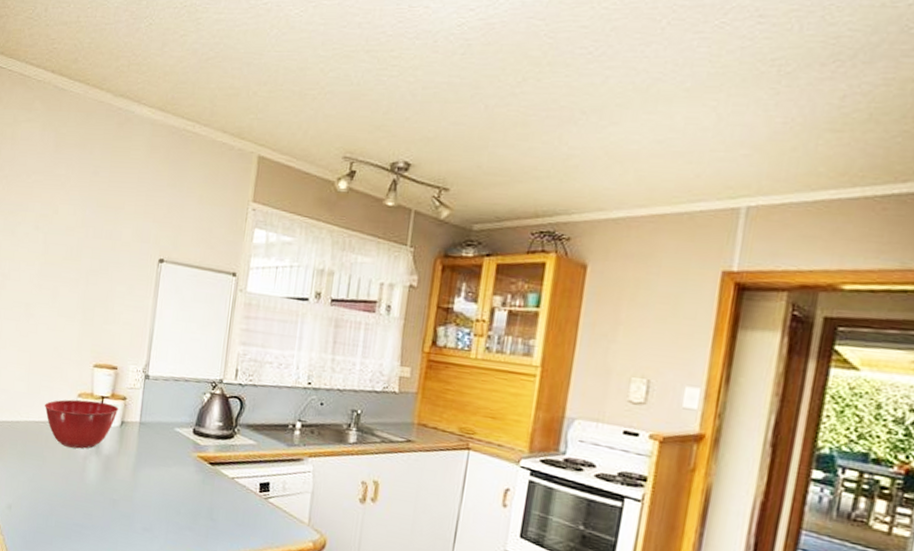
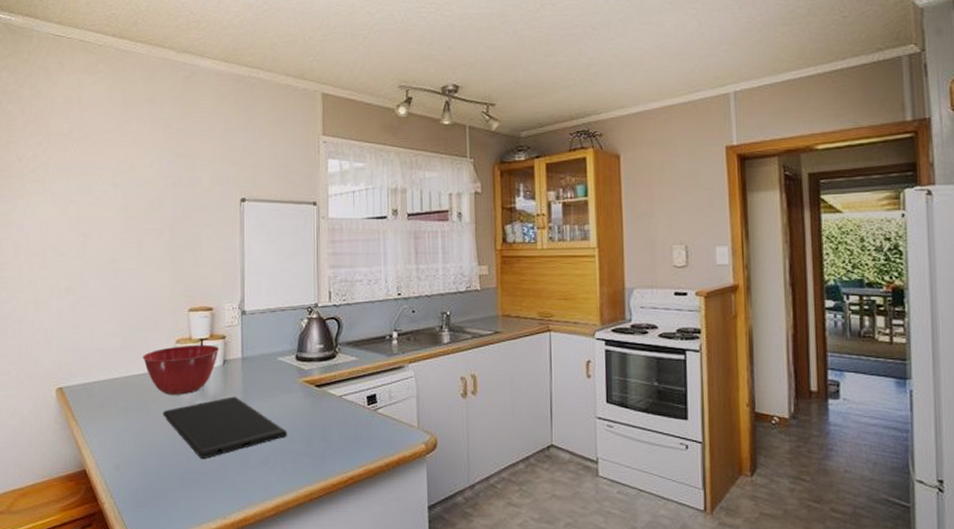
cutting board: none [57,458,175,515] -> present [163,396,288,459]

